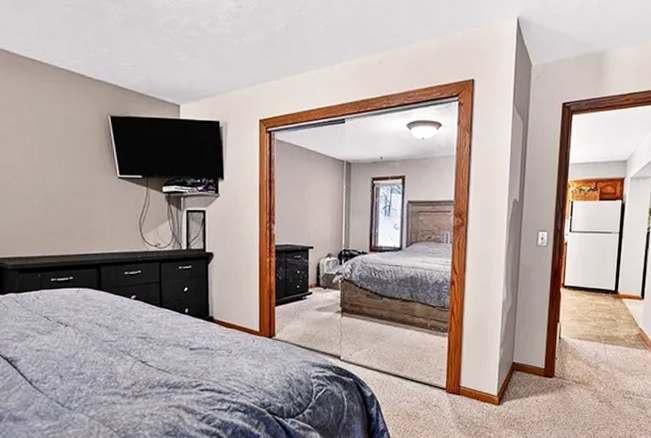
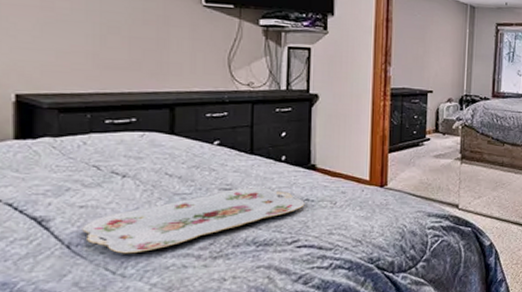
serving tray: none [39,337,205,390] -> present [82,188,305,254]

